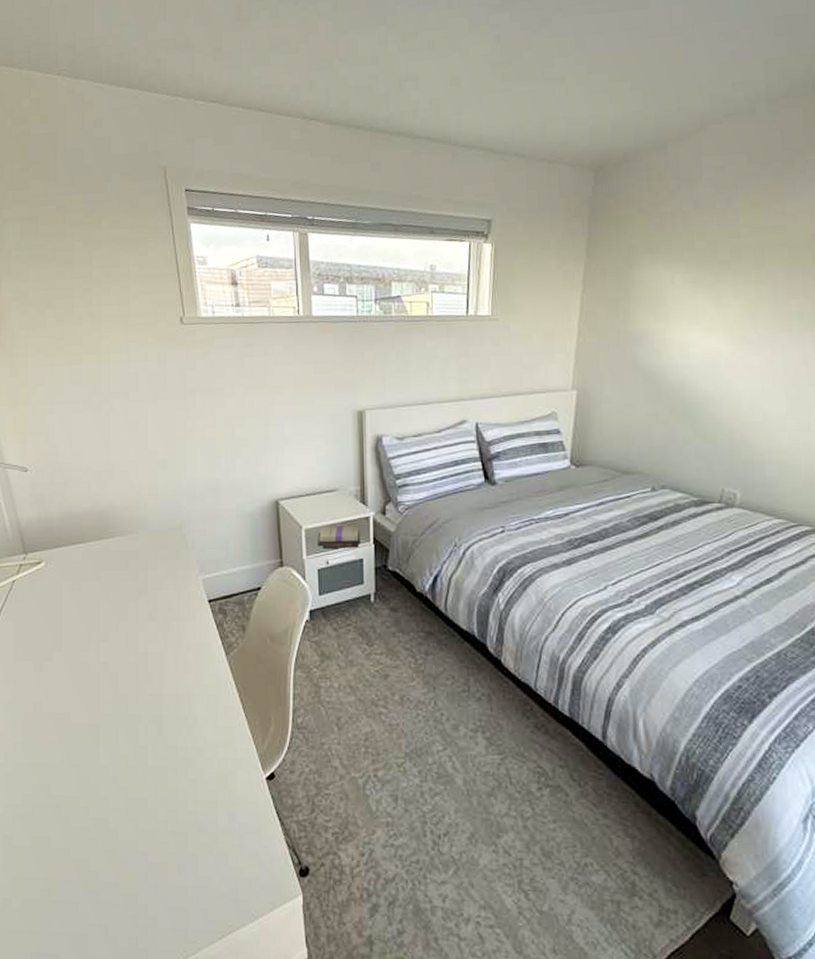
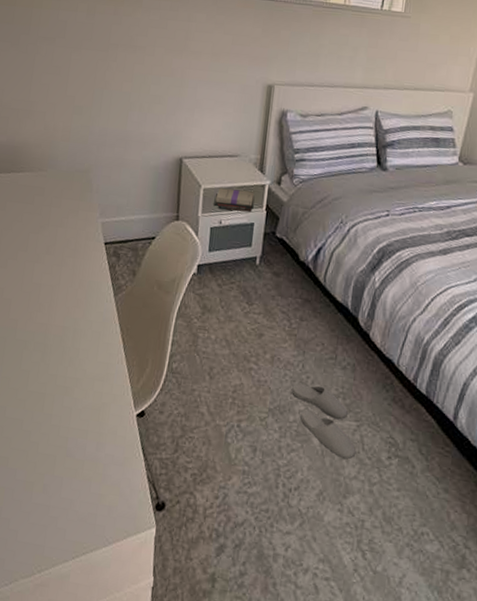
slippers: none [427,721,504,795] -> present [292,382,357,459]

